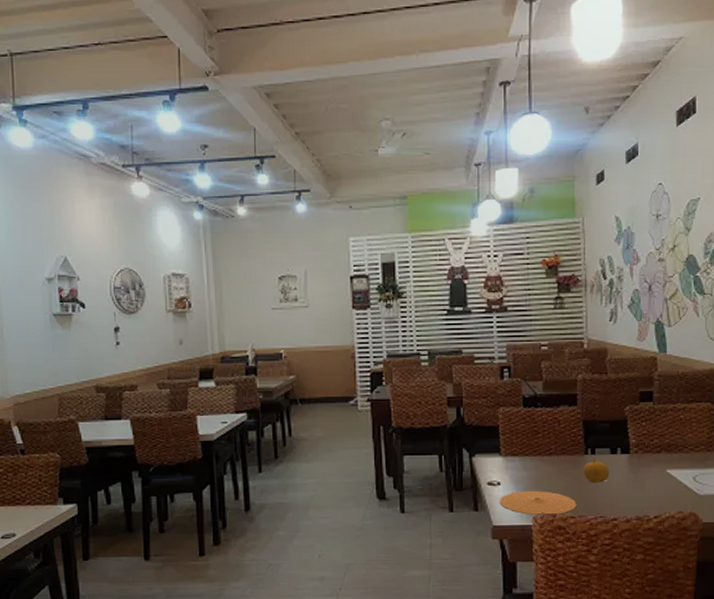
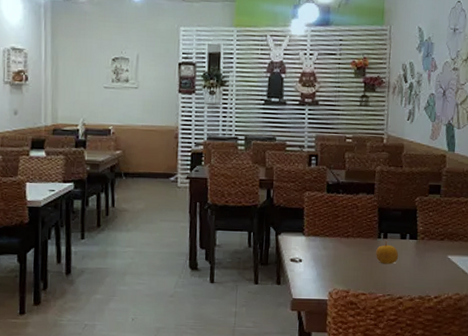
plate: present [499,490,577,515] -> none [300,268,368,291]

